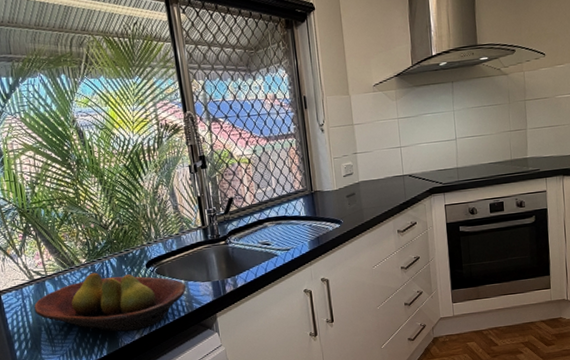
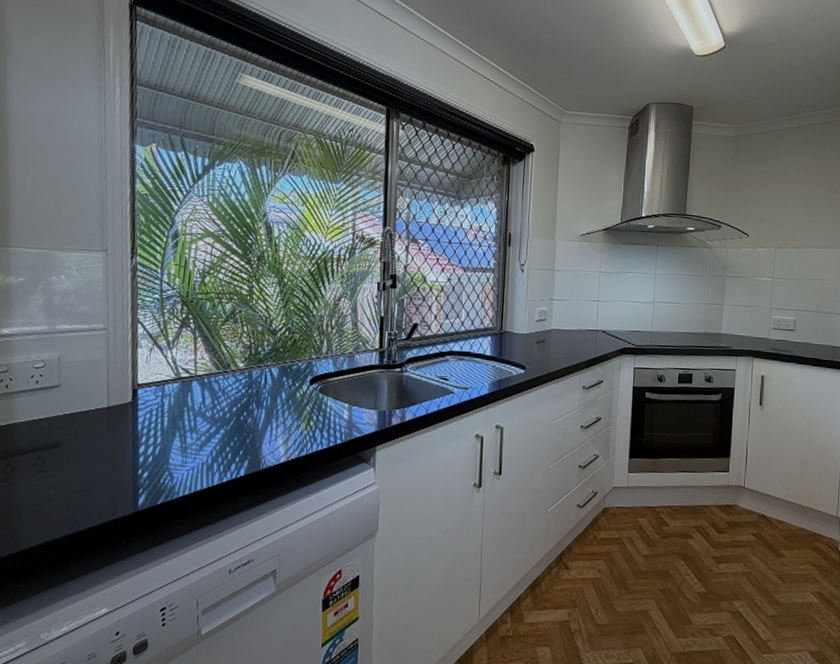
fruit bowl: present [34,272,187,332] -> none [172,380,350,452]

